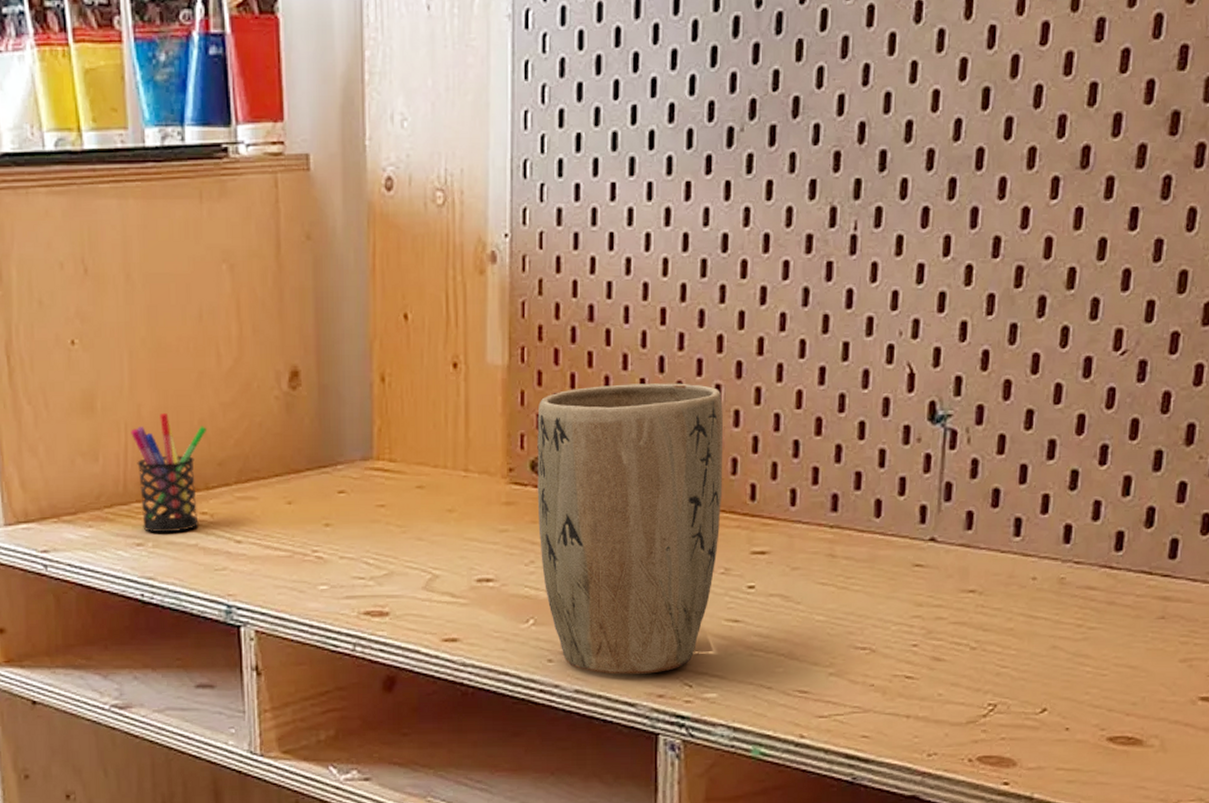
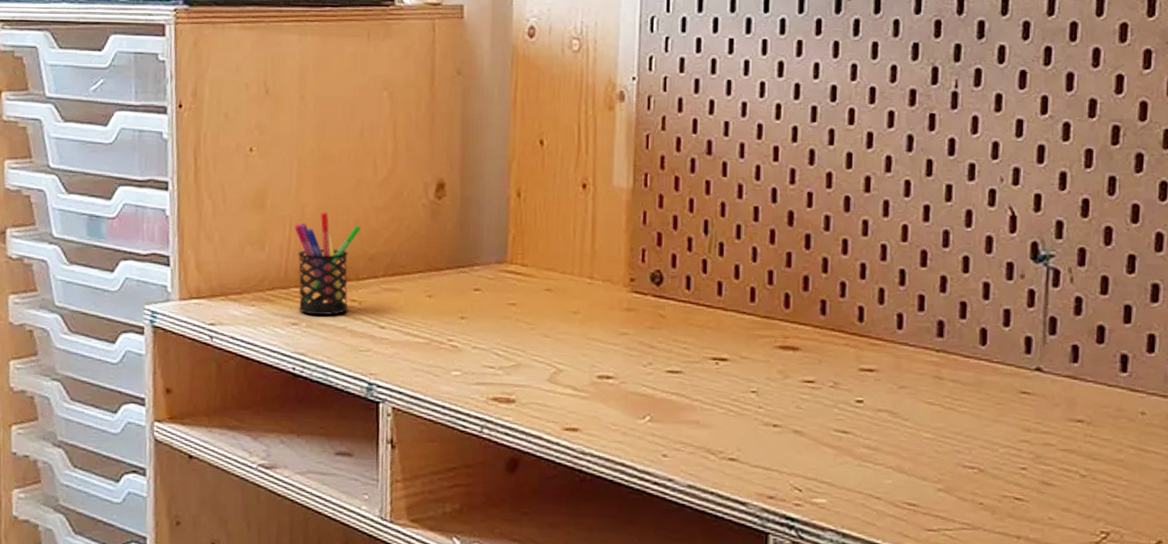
plant pot: present [537,383,723,675] -> none [656,210,832,476]

